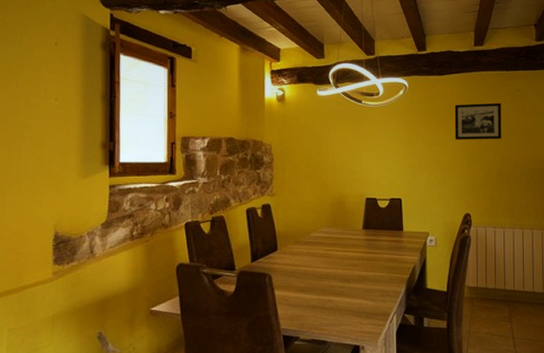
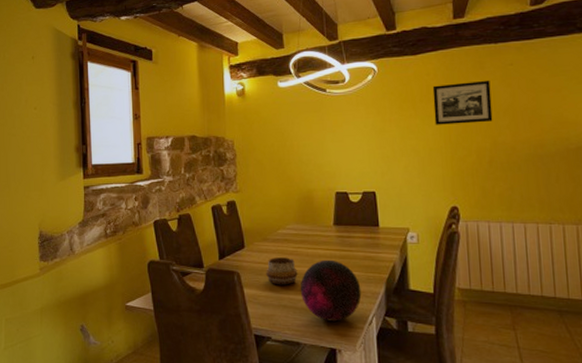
decorative bowl: none [297,259,327,287] -> present [266,257,298,285]
decorative orb: none [329,261,385,320] -> present [300,259,362,322]

